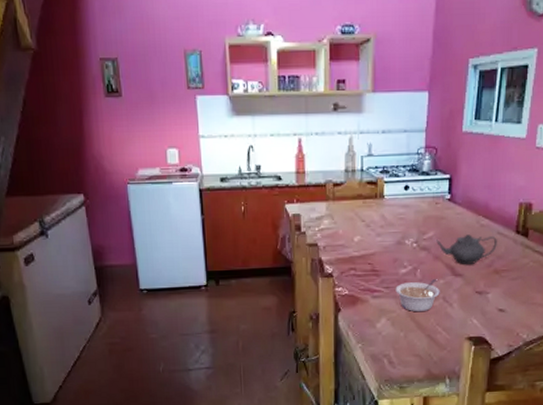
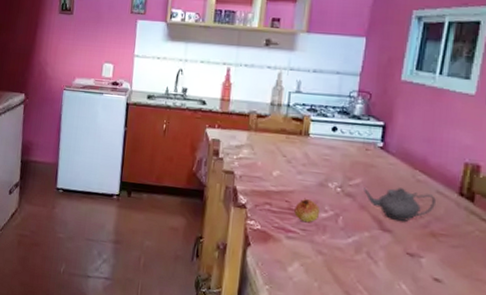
fruit: none [377,258,400,281] -> present [294,198,320,223]
legume: present [395,279,440,312] -> none [312,228,364,264]

